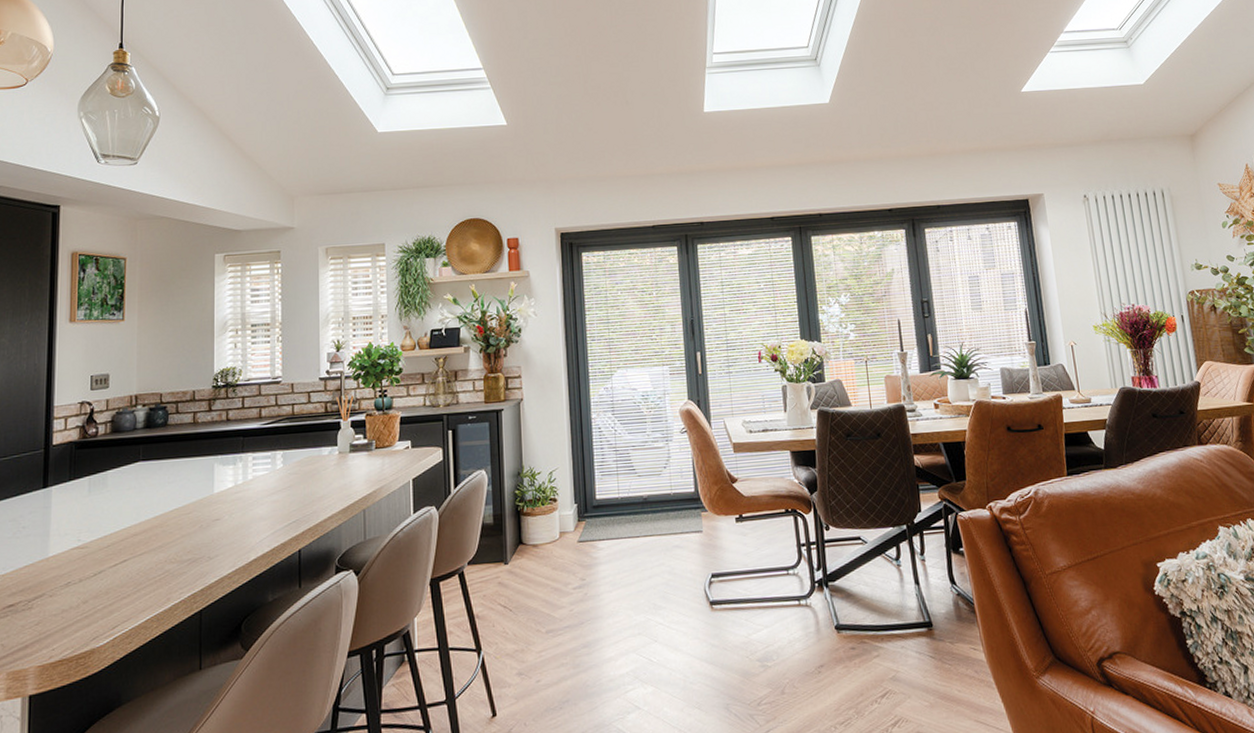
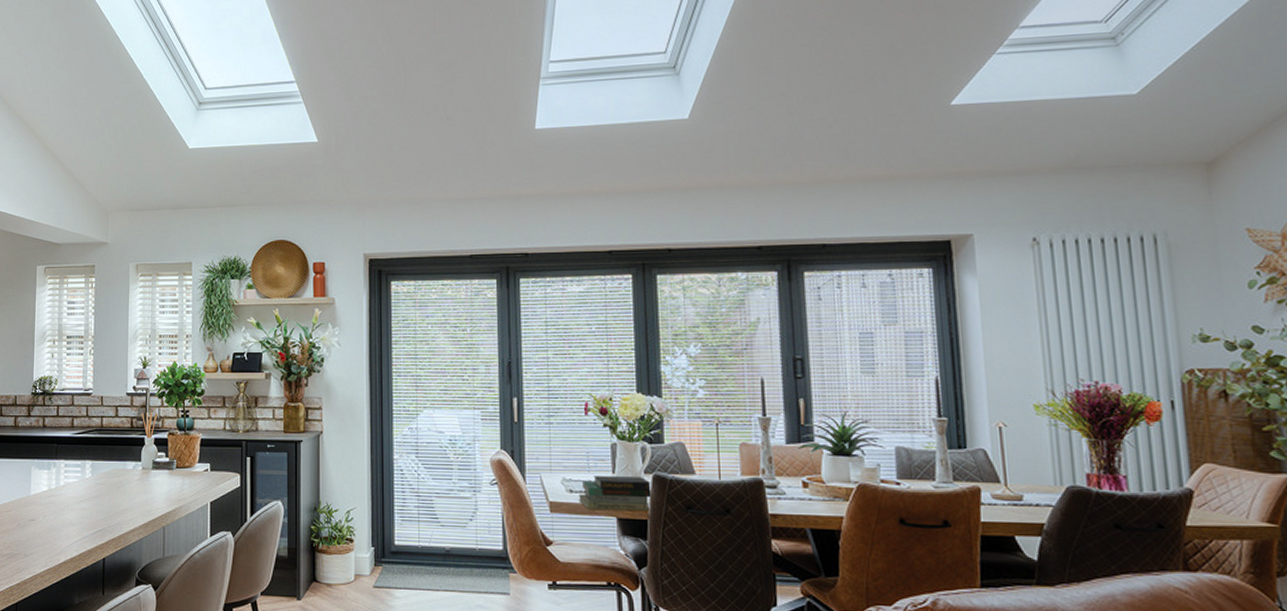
books: none [757,413,818,446] -> present [578,476,651,510]

